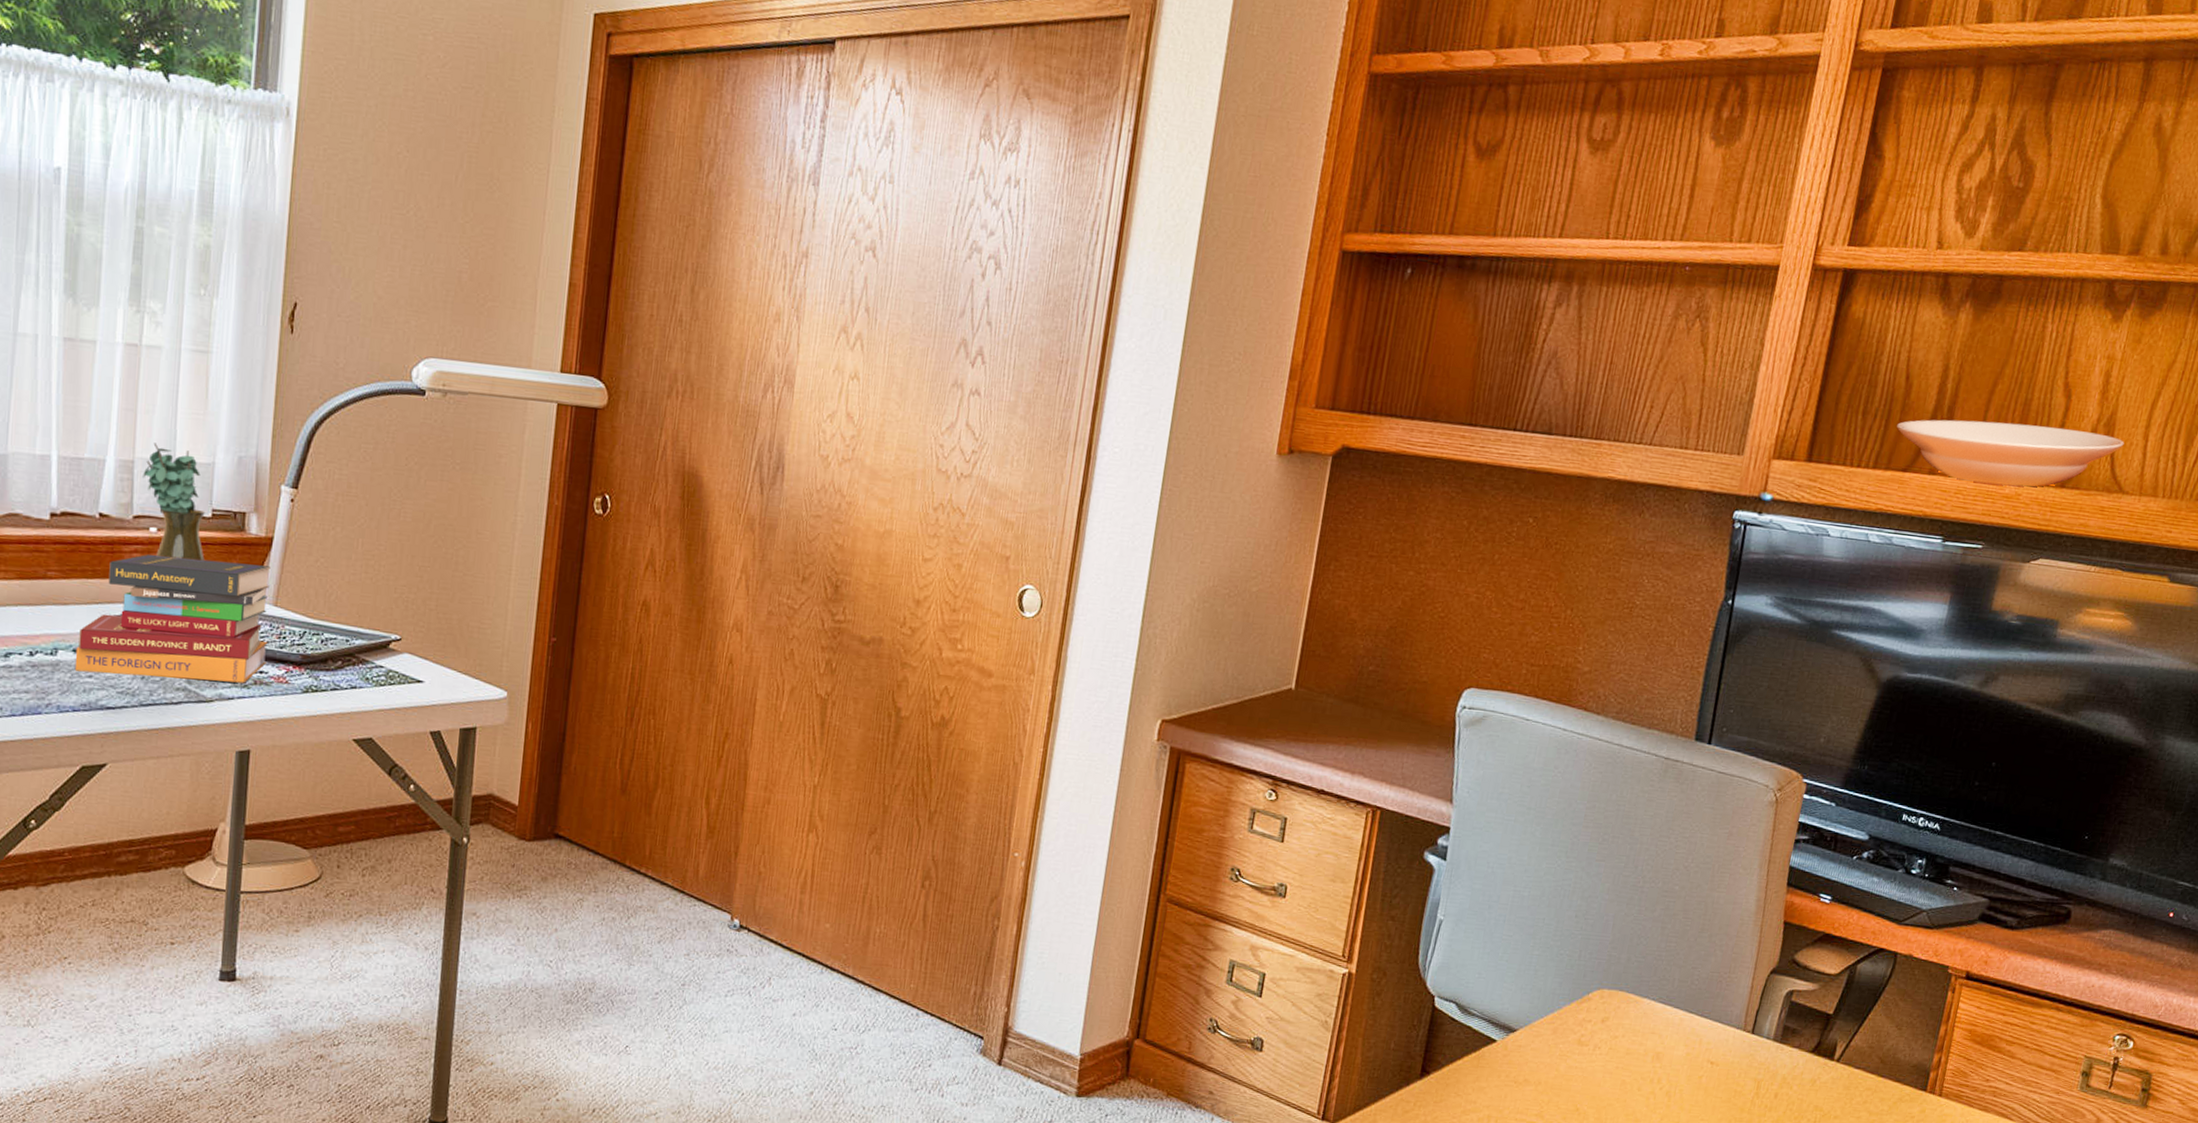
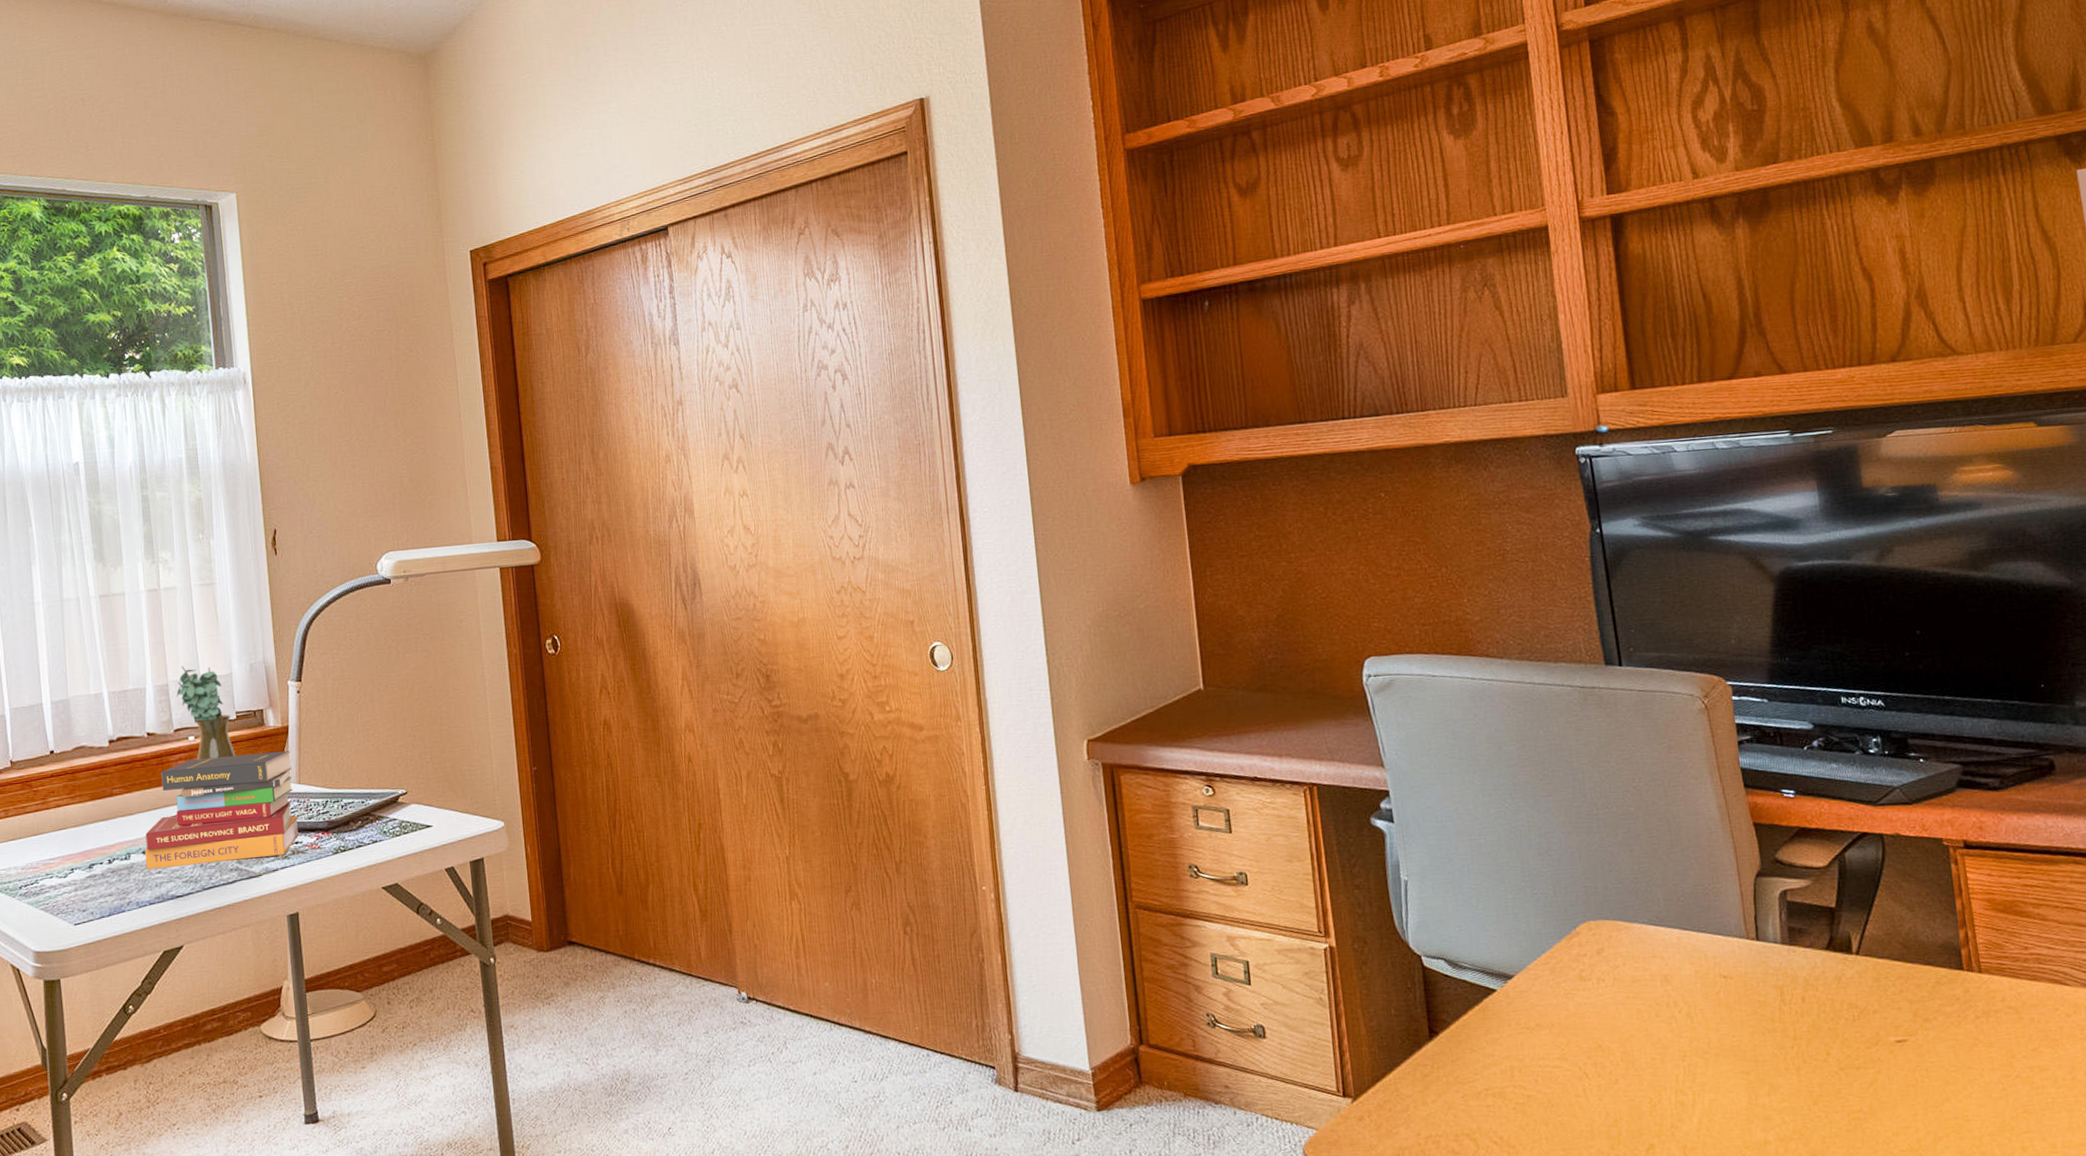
decorative bowl: present [1896,419,2125,487] -> none [1707,305,1942,376]

